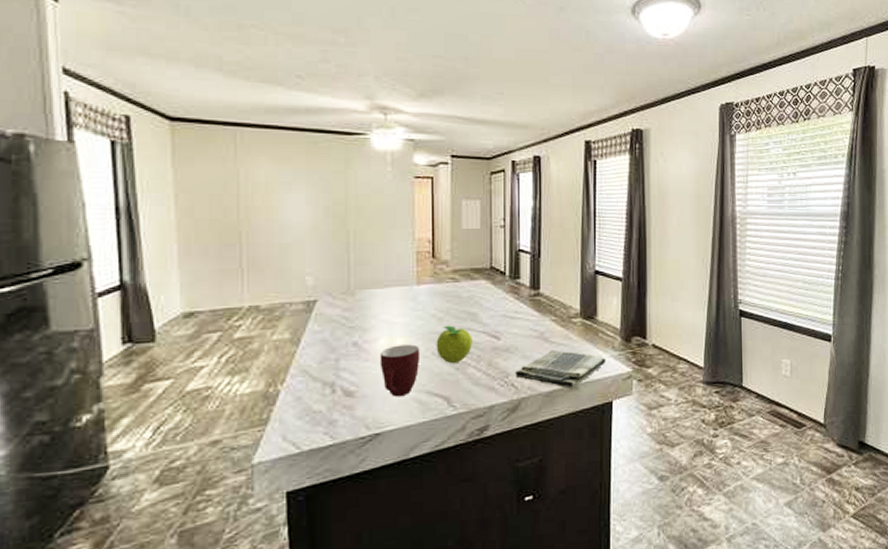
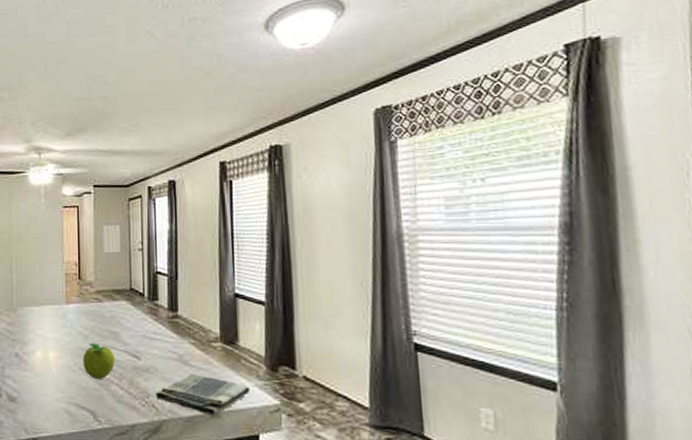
mug: present [379,344,421,397] -> none [36,358,70,407]

